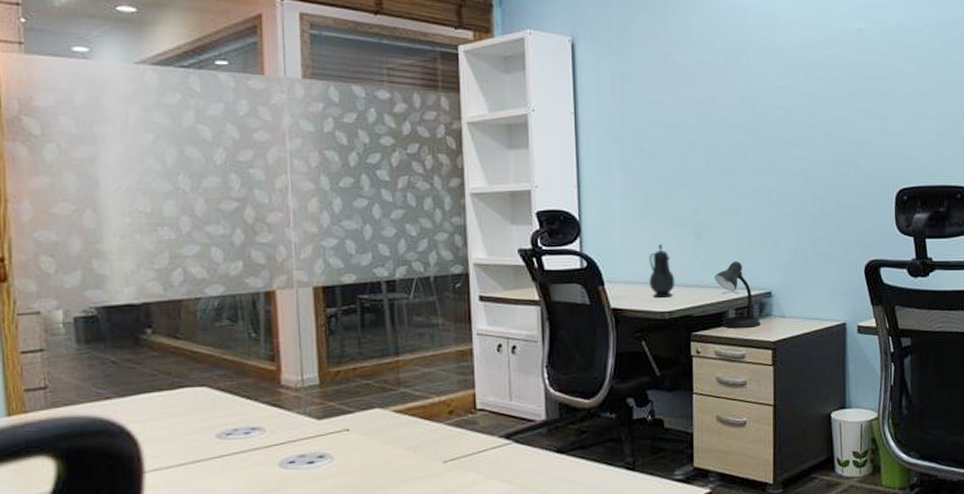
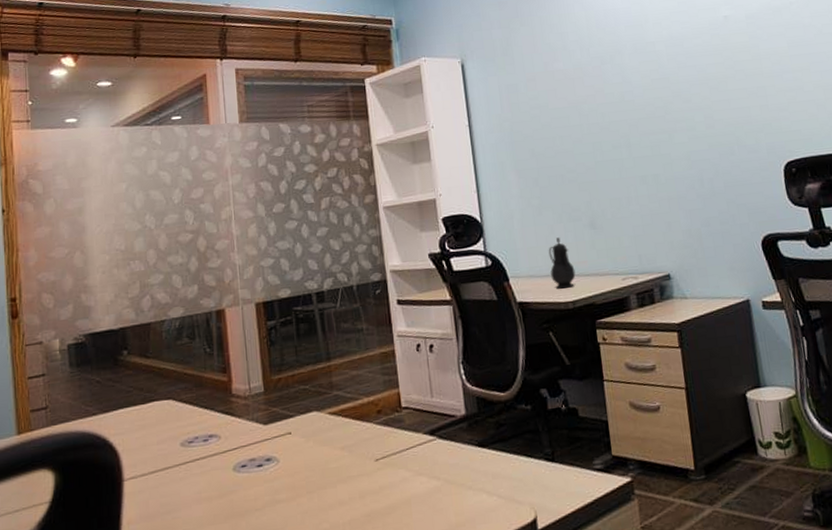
desk lamp: present [715,260,776,329] -> none [613,247,678,314]

